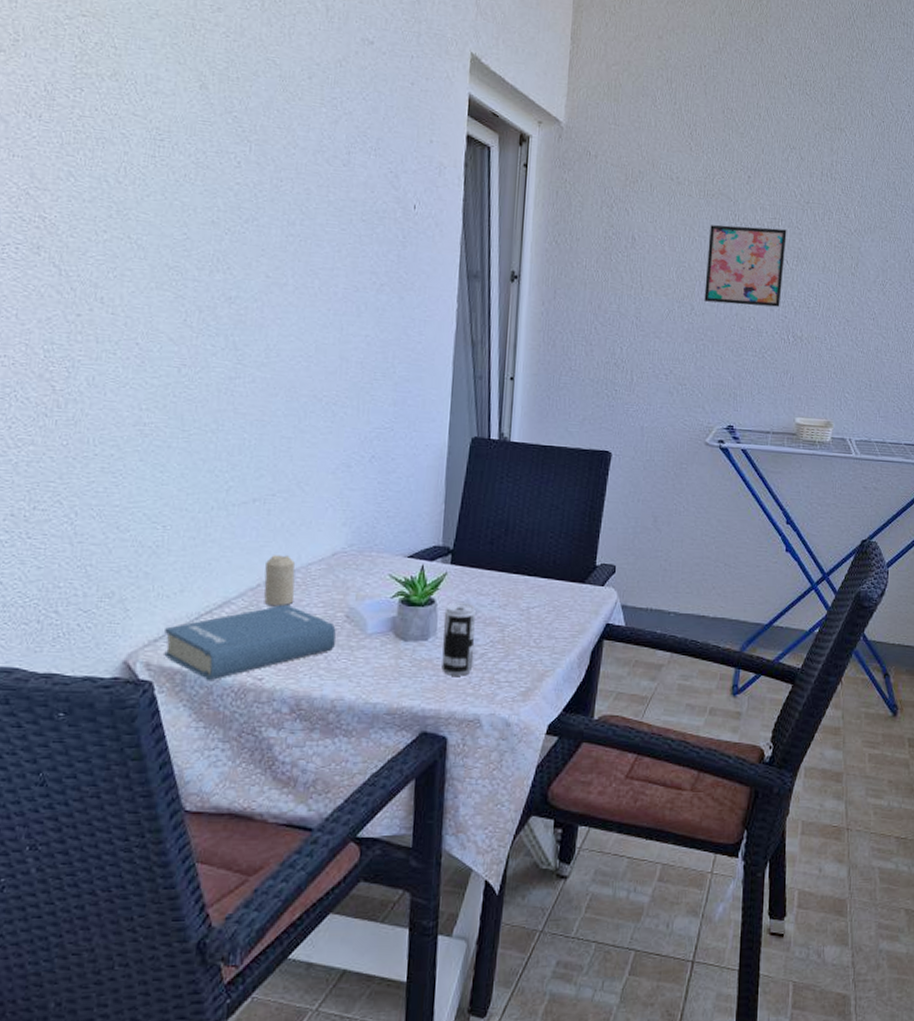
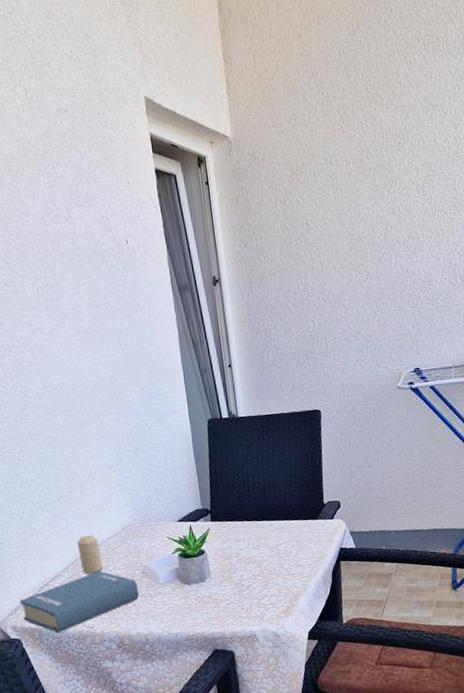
beverage can: present [442,602,476,676] -> none [213,549,243,606]
wall art: present [704,225,787,307] -> none [372,183,445,265]

